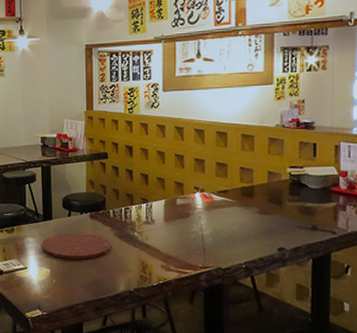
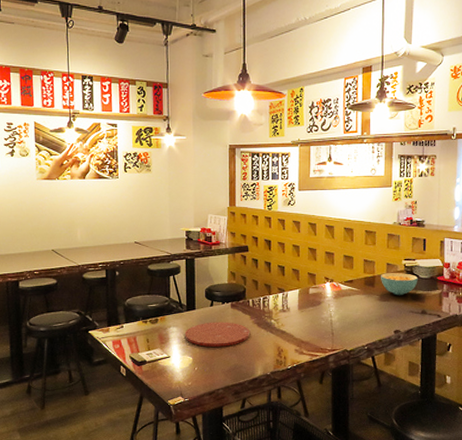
cereal bowl: none [260,182,307,209] -> present [380,273,418,296]

